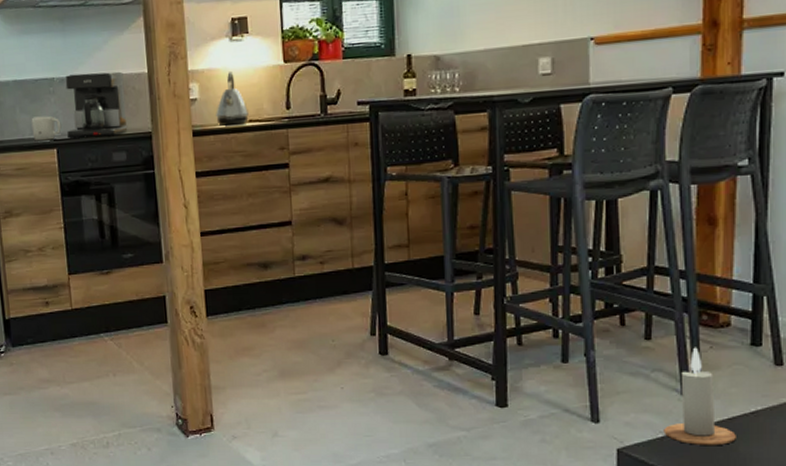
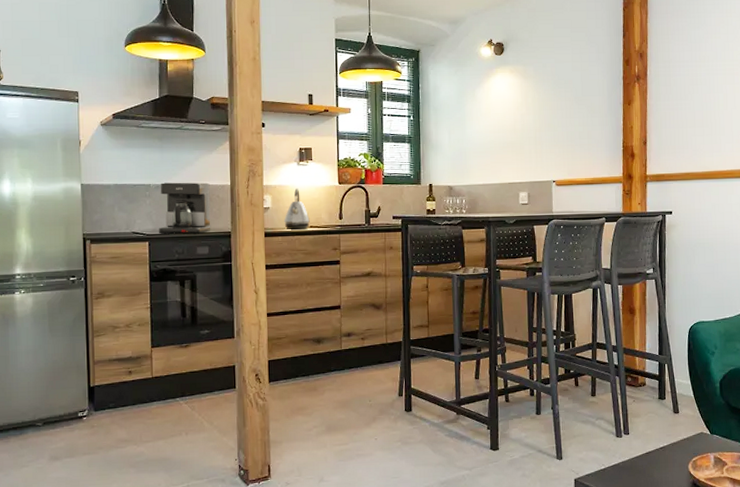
mug: present [31,116,62,141] -> none [128,214,154,235]
candle: present [663,347,736,445] -> none [605,401,652,474]

